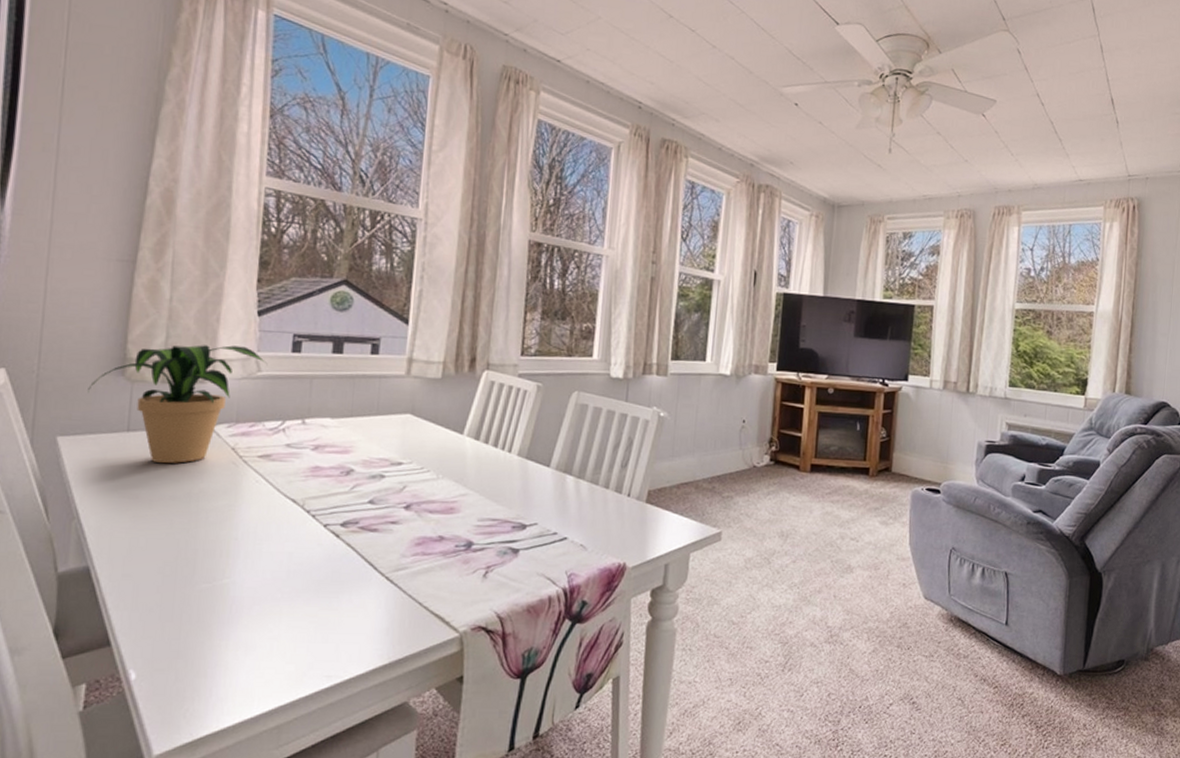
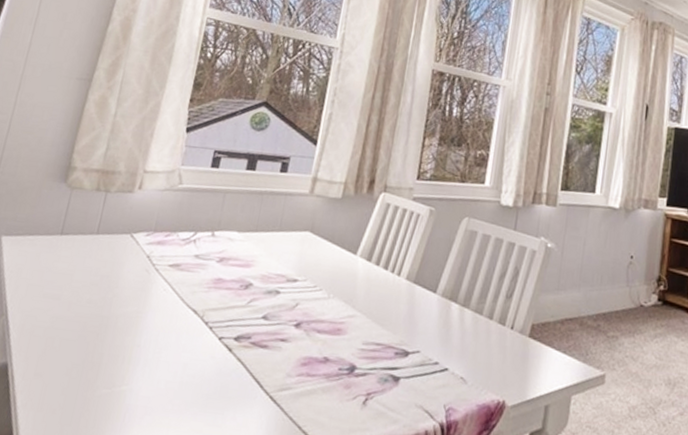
potted plant: present [88,345,268,463] -> none [34,157,189,268]

